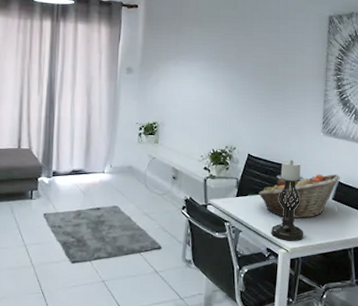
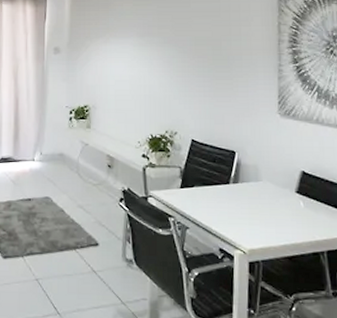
fruit basket: present [258,174,340,218] -> none [206,162,304,214]
candle holder: present [270,159,305,241] -> none [223,145,264,241]

